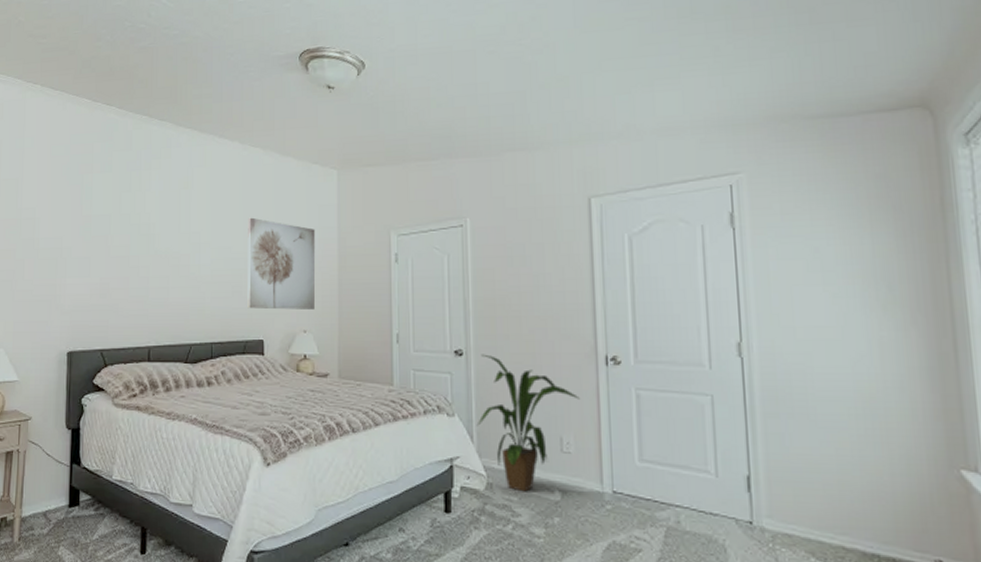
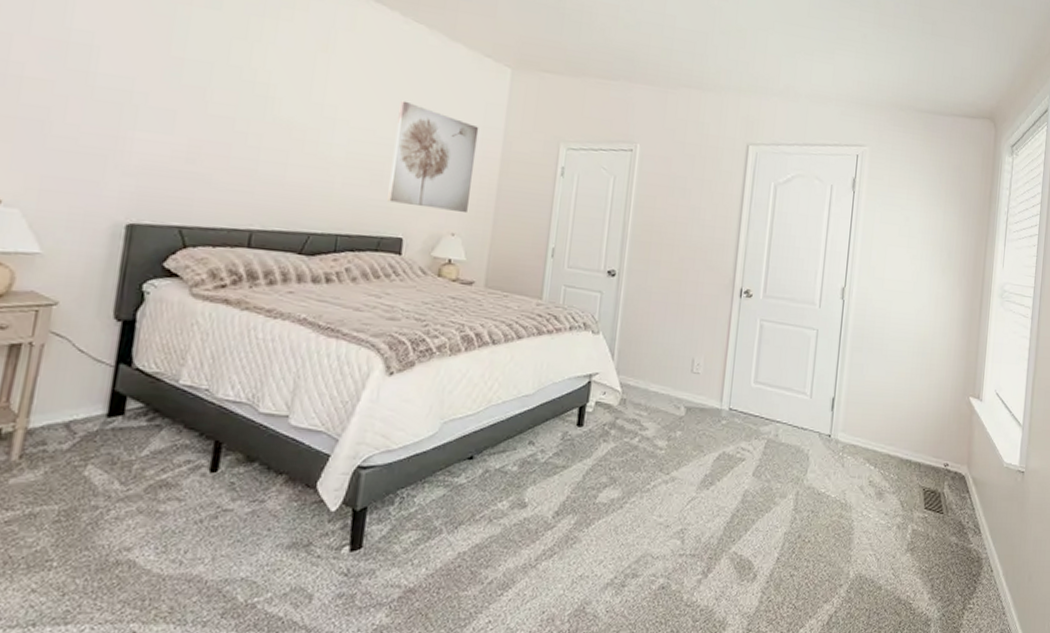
house plant: present [476,354,580,492] -> none [618,276,714,408]

